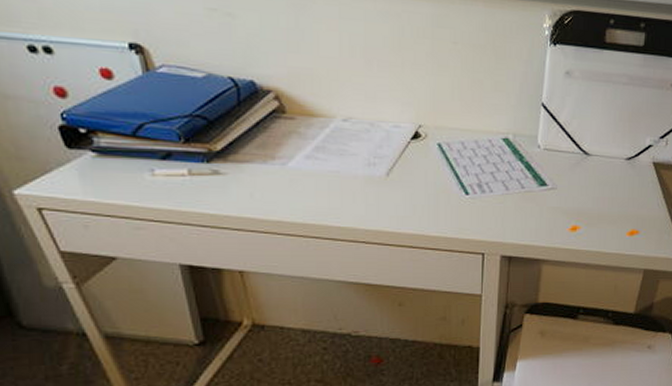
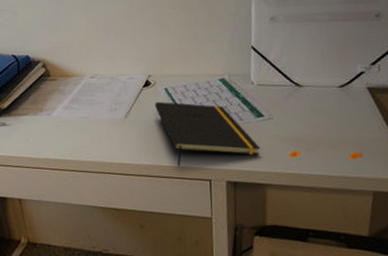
notepad: none [425,158,541,237] -> present [155,101,261,167]

